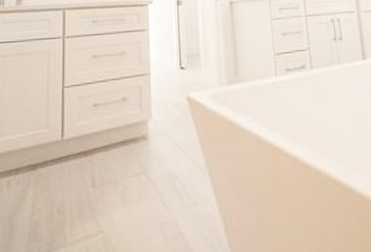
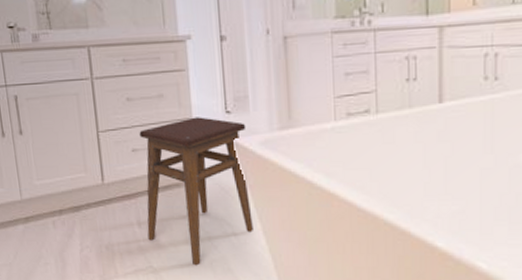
stool: none [101,72,204,230] -> present [139,117,253,266]

